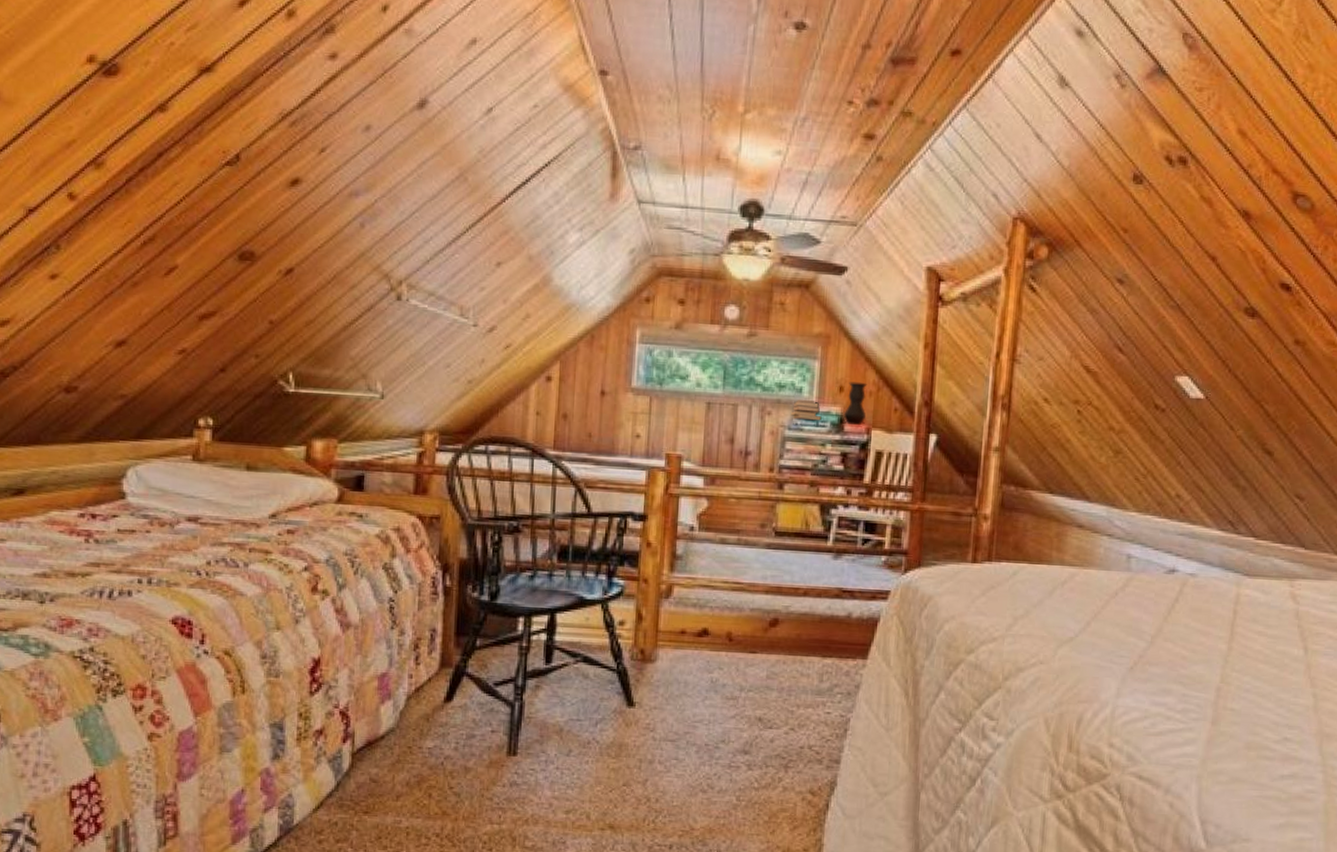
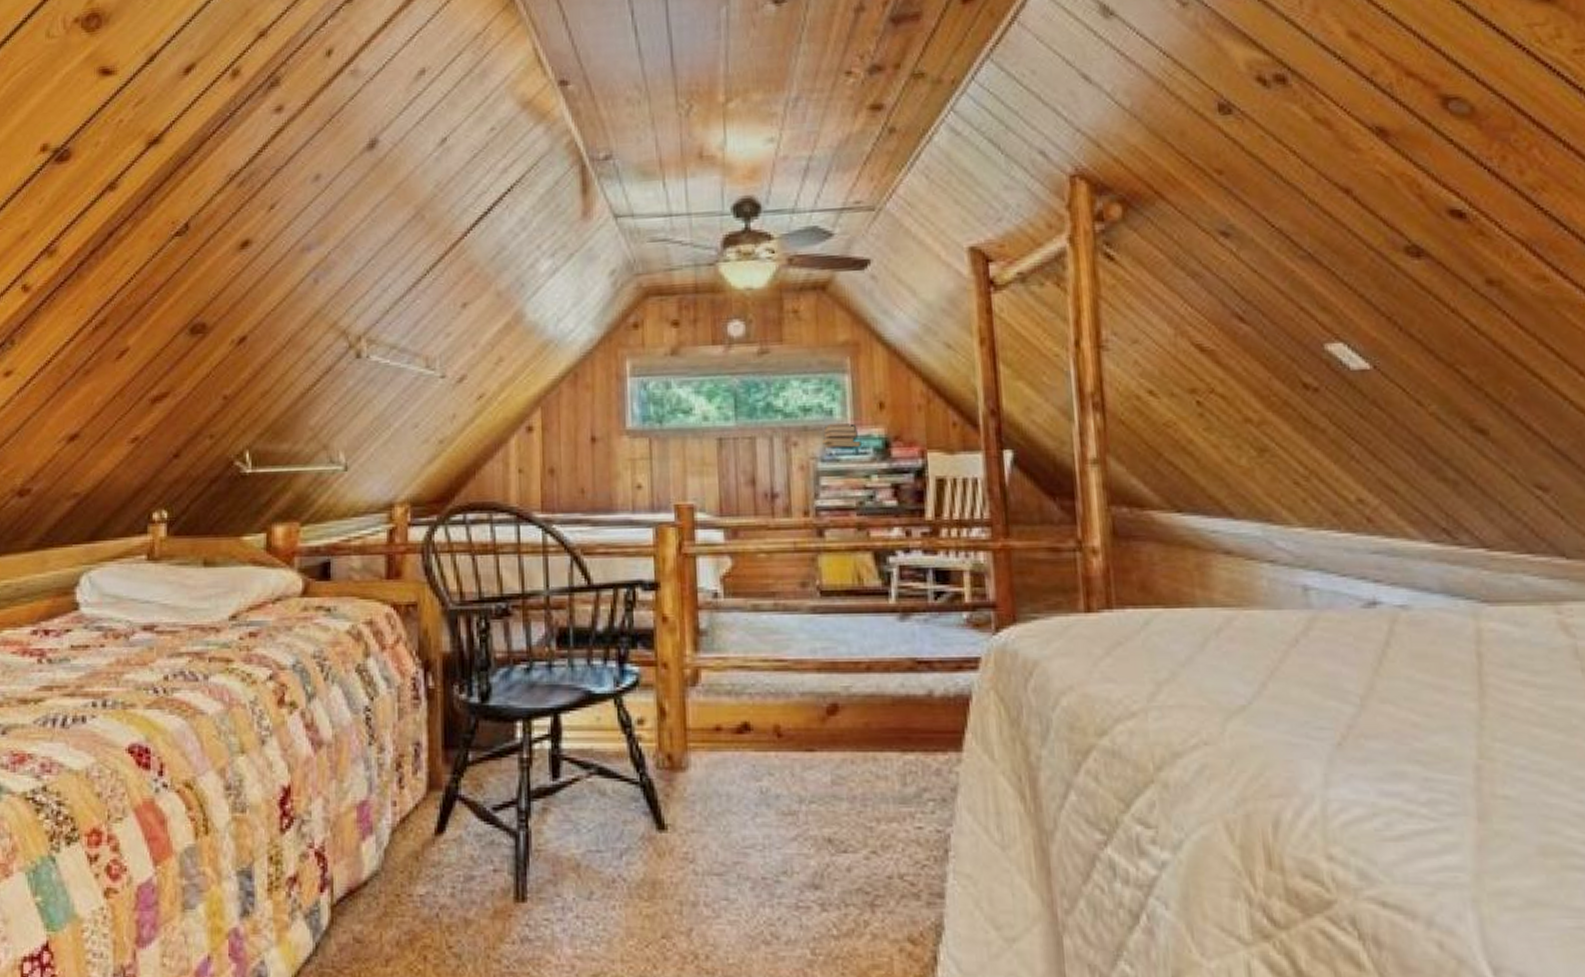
vase: present [844,382,867,426] -> none [889,395,917,449]

